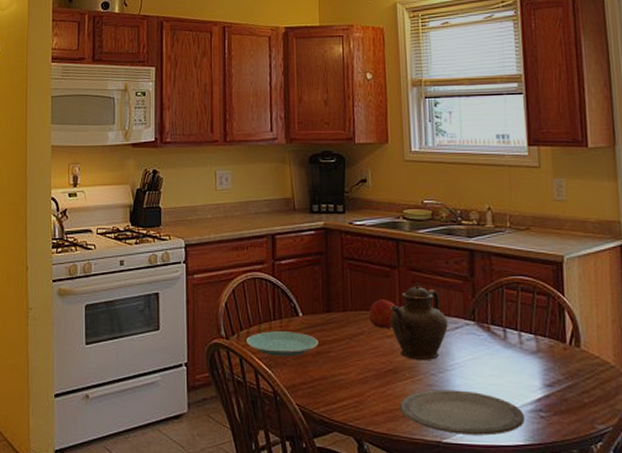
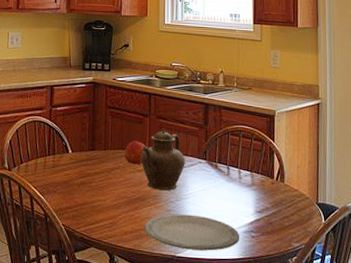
plate: present [247,331,318,357] -> none [25,164,83,186]

